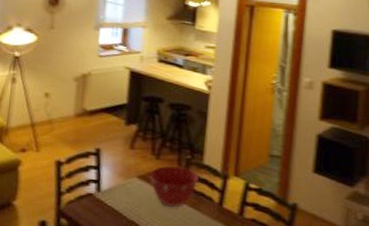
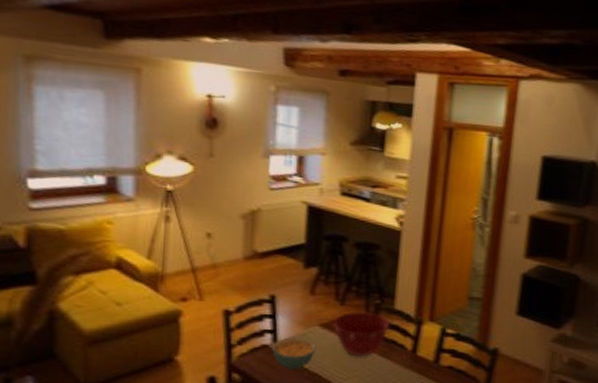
cereal bowl: none [96,187,134,218] -> present [272,337,316,370]

